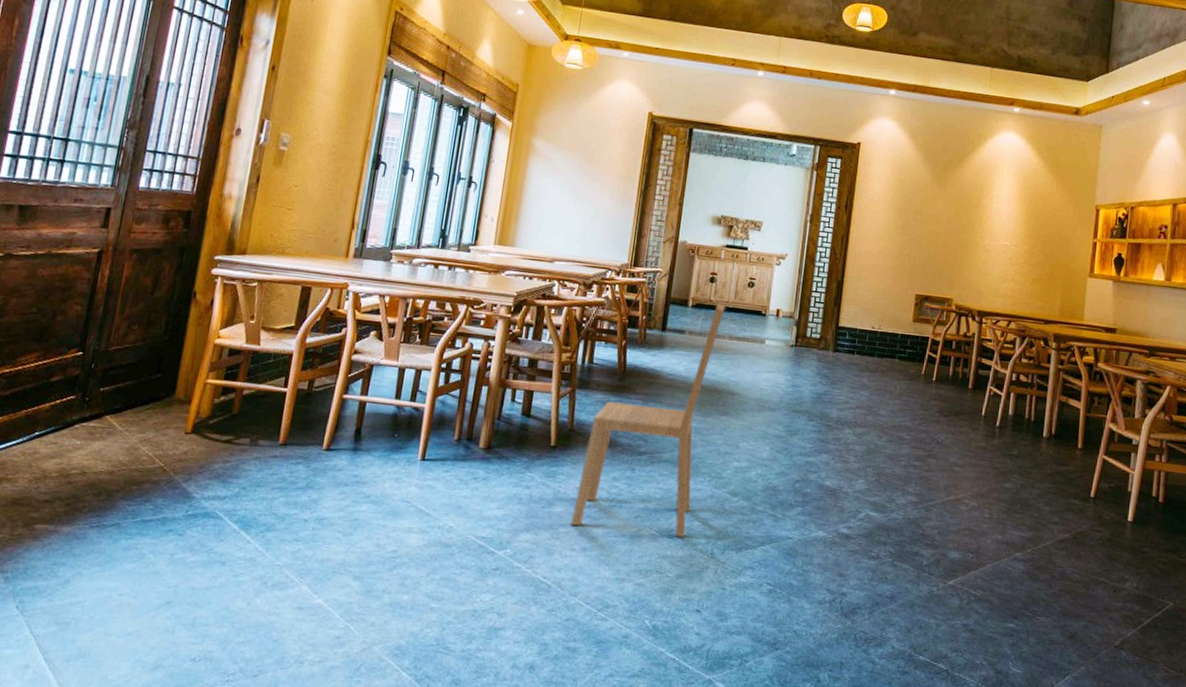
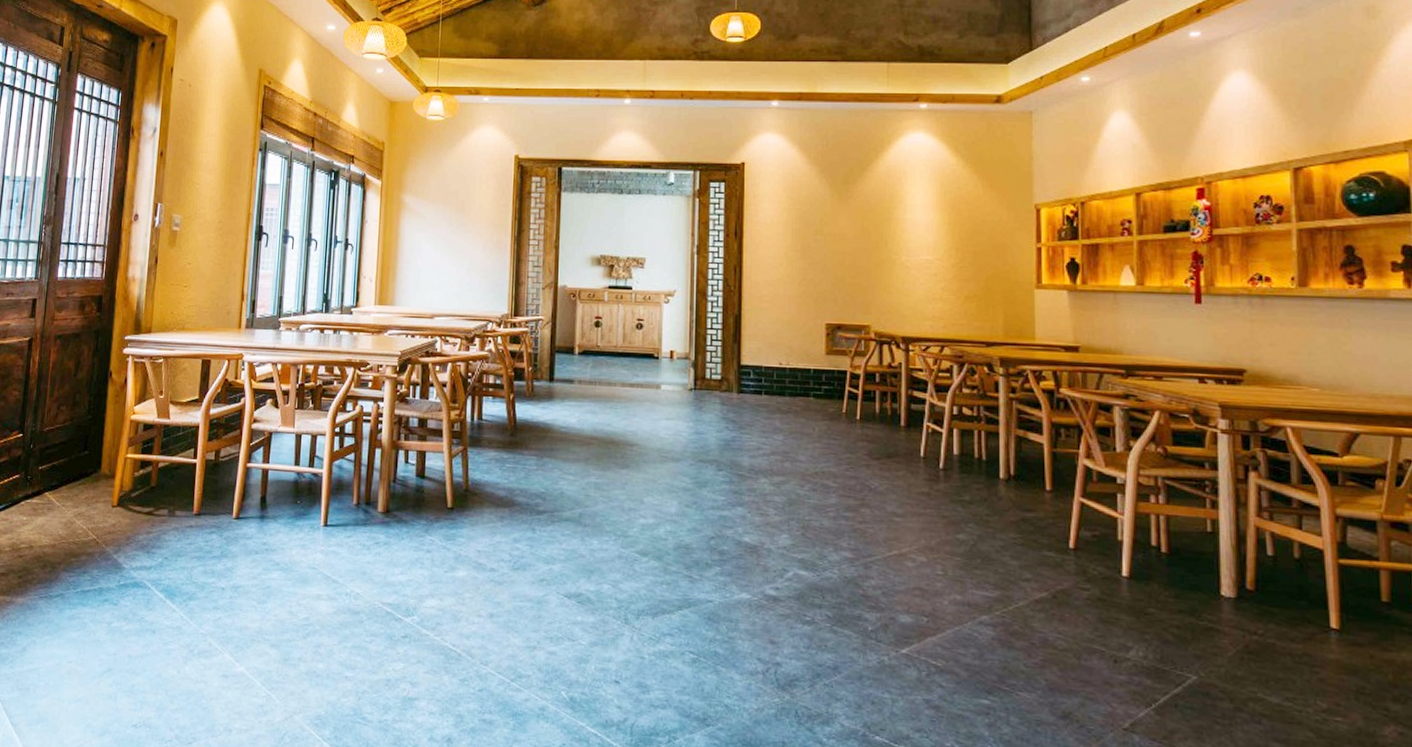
dining chair: present [570,303,725,537] -> none [474,348,614,602]

